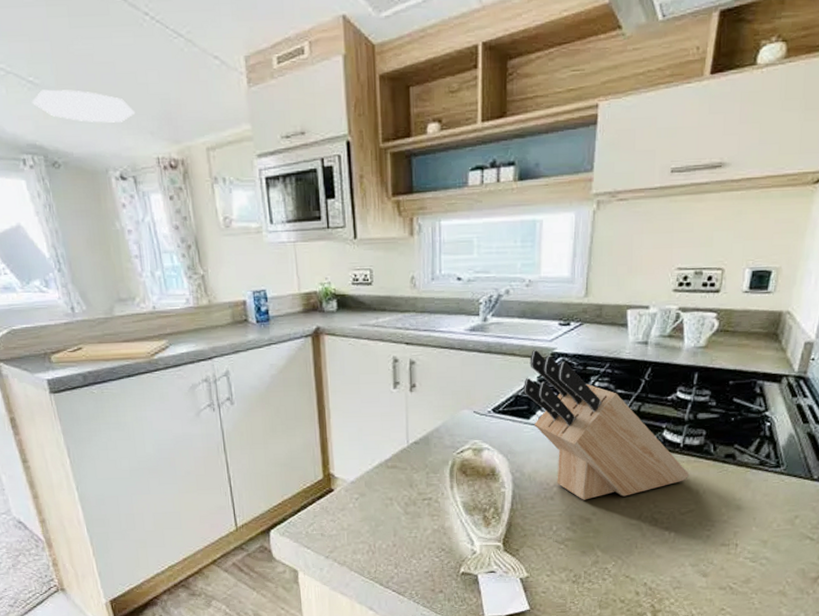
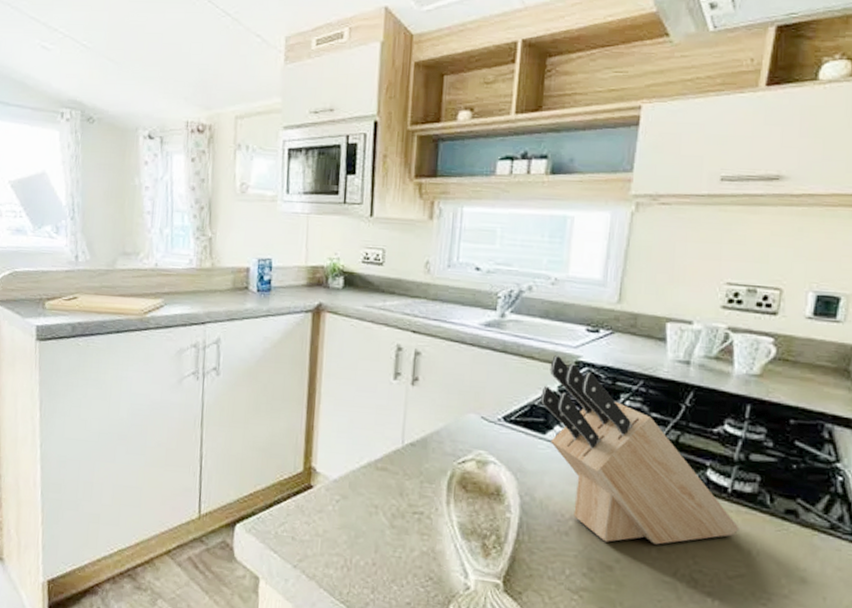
ceiling light: present [31,89,136,123] -> none [80,53,174,87]

